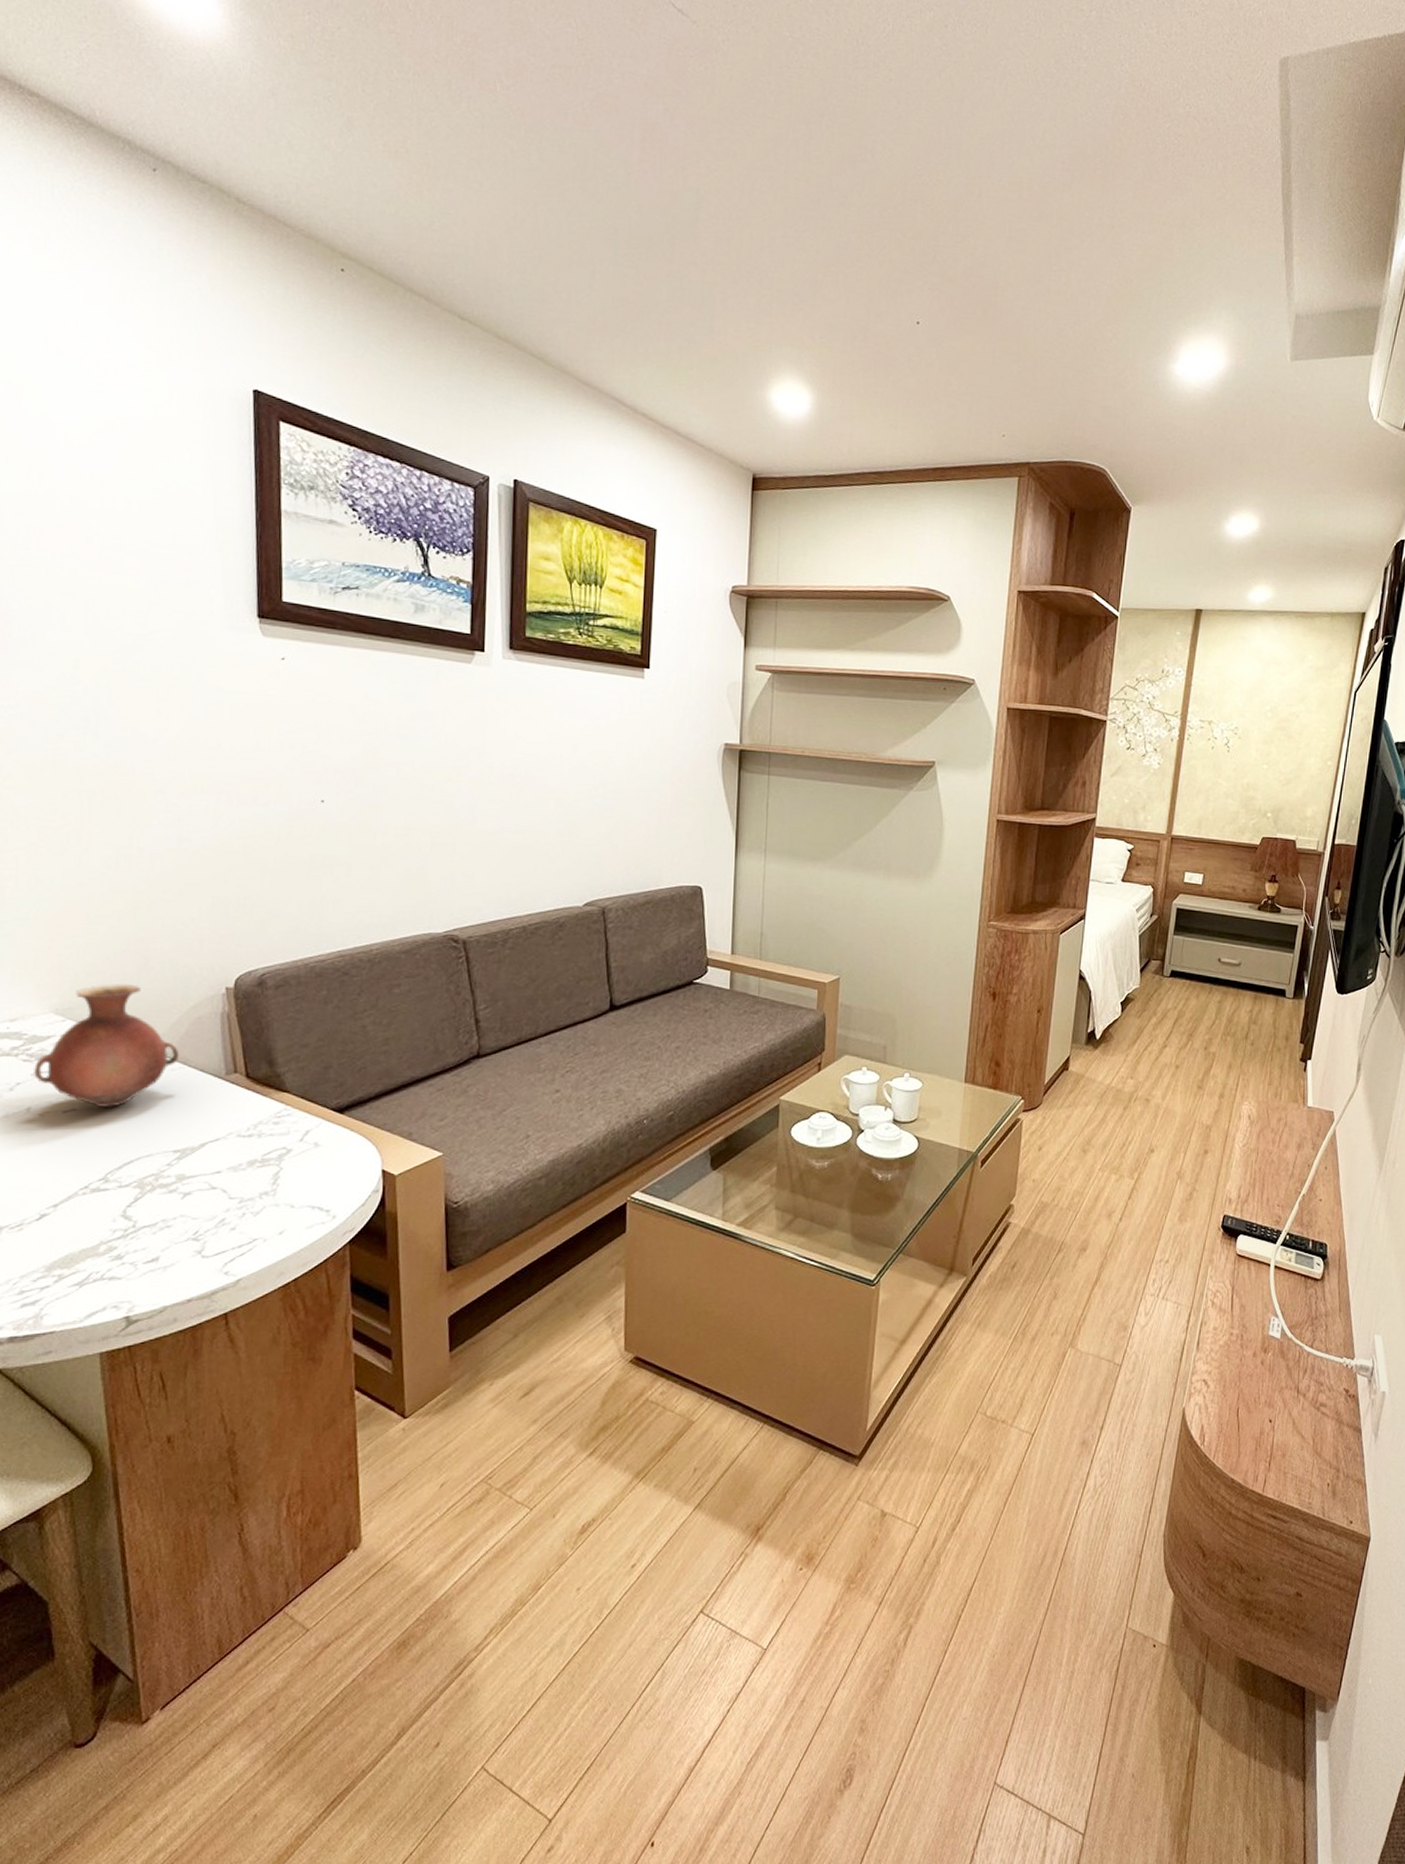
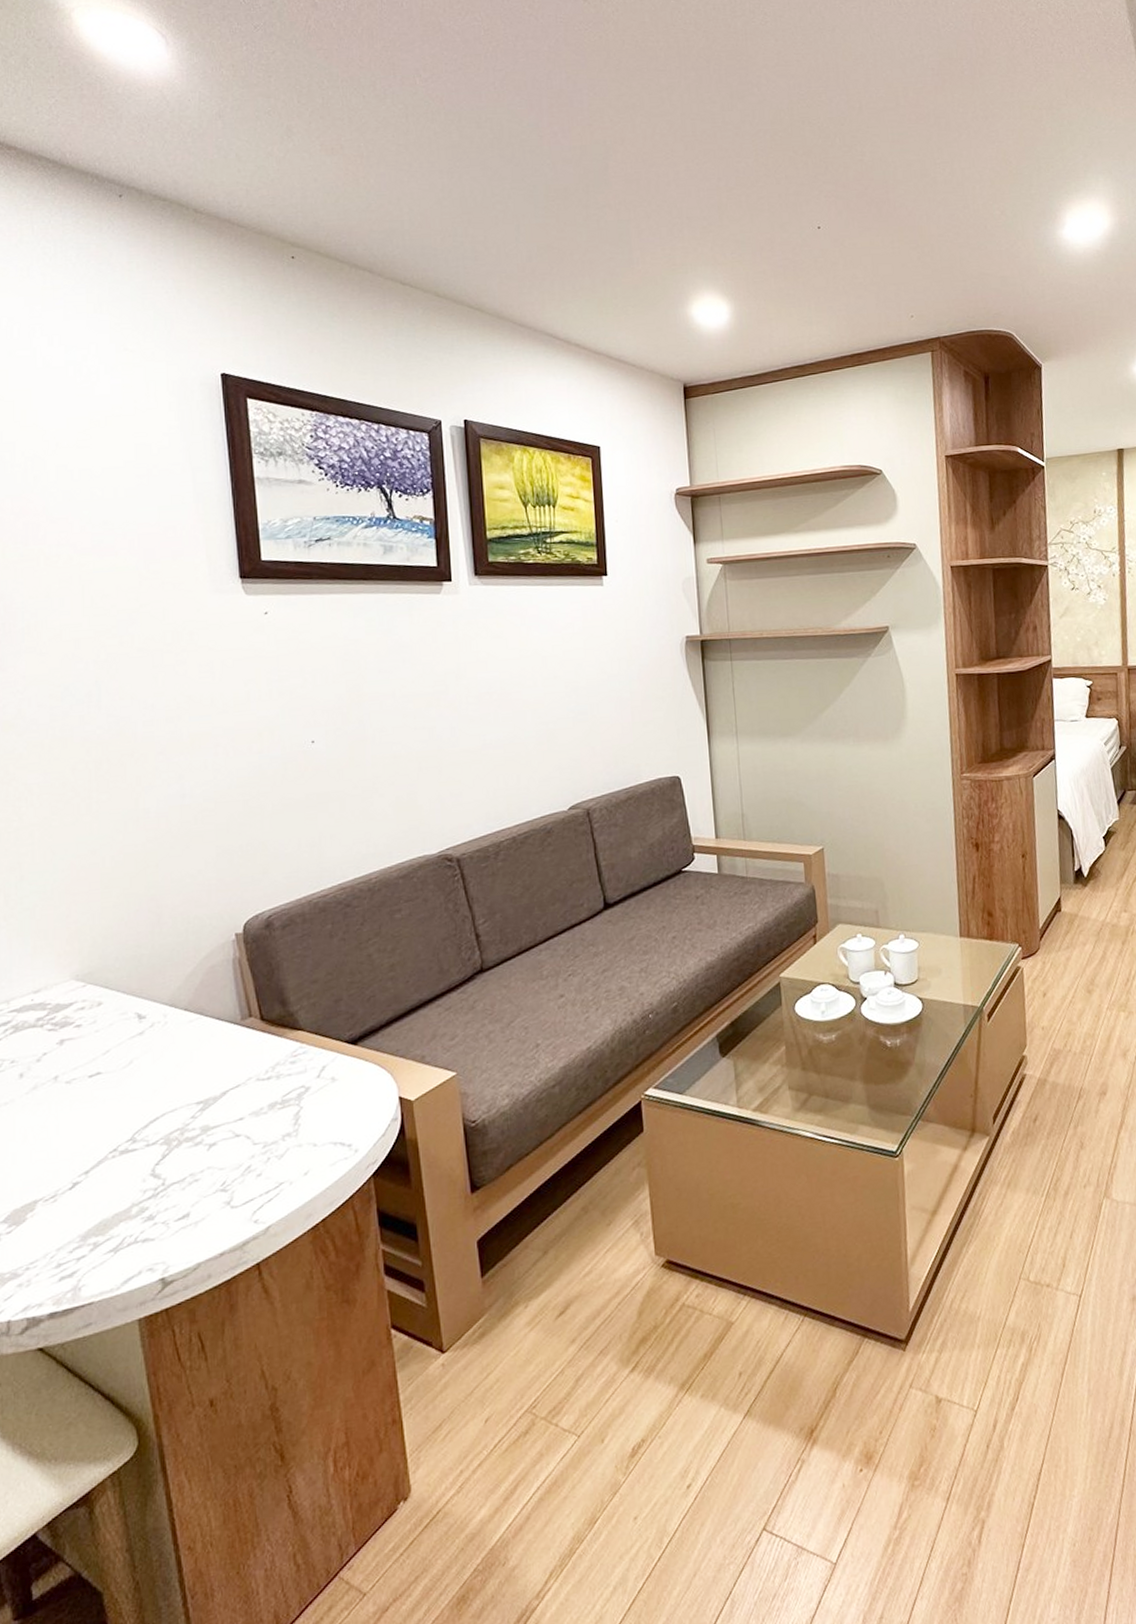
vase: present [34,984,180,1107] -> none [59,941,196,1068]

